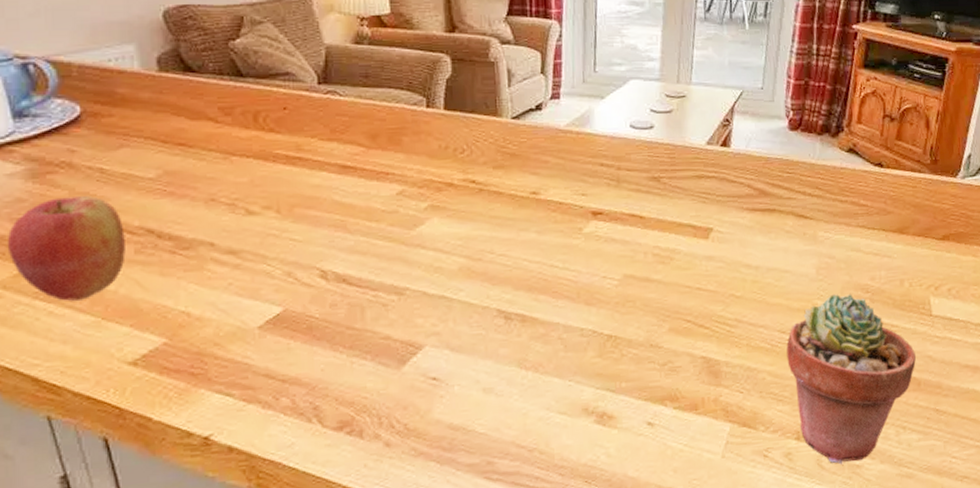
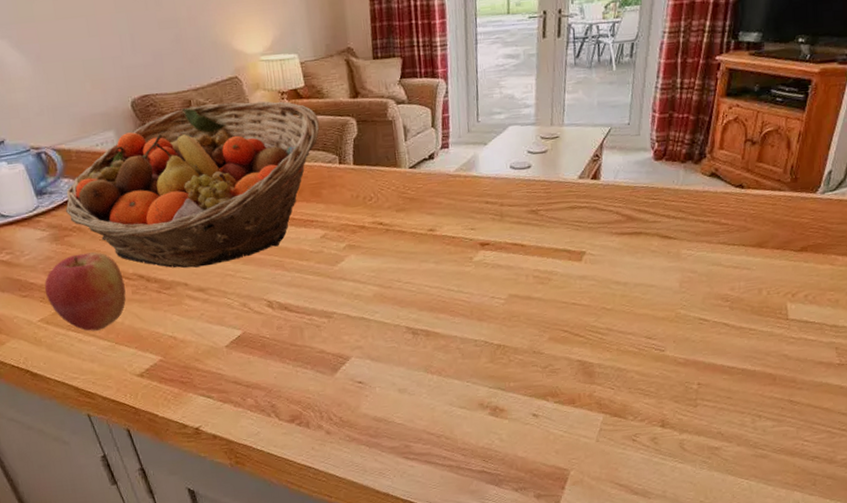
fruit basket: none [52,24,405,224] -> present [65,101,320,268]
potted succulent: present [786,293,916,465] -> none [652,302,772,447]

